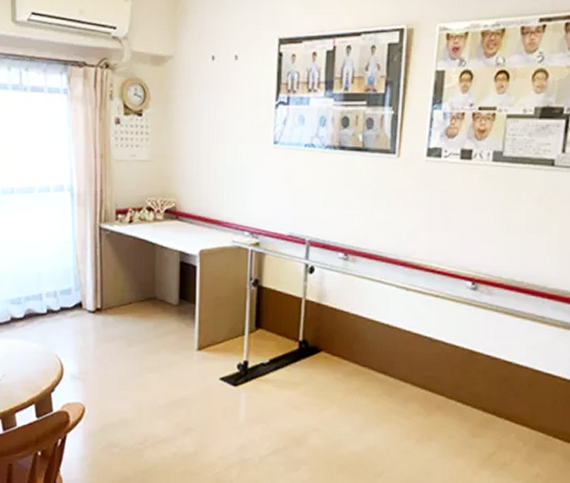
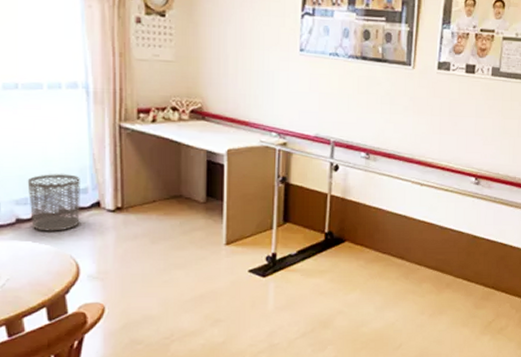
waste bin: none [20,275,65,331] -> present [27,174,80,231]

